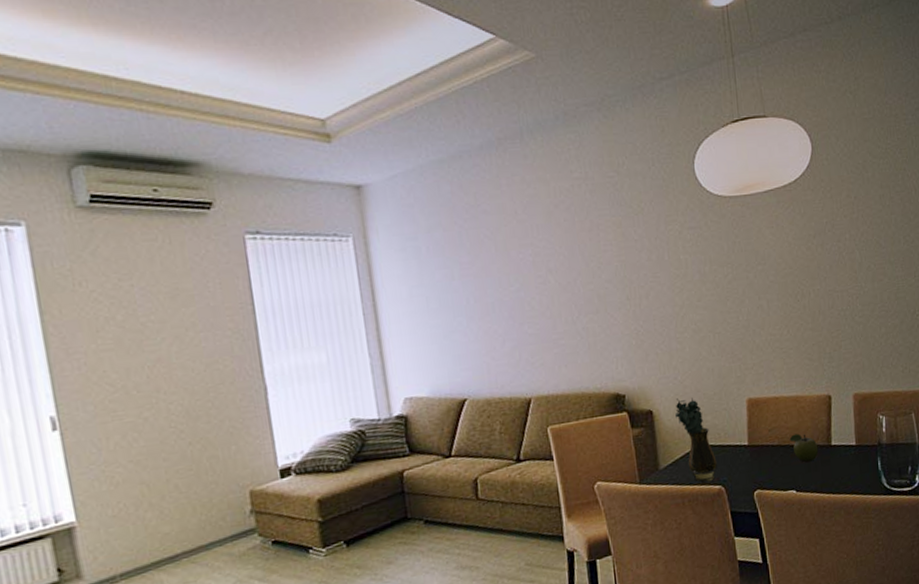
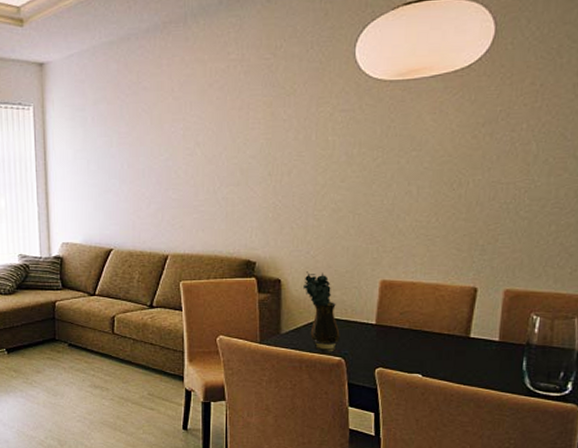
fruit: present [789,433,819,462] -> none [422,321,454,350]

